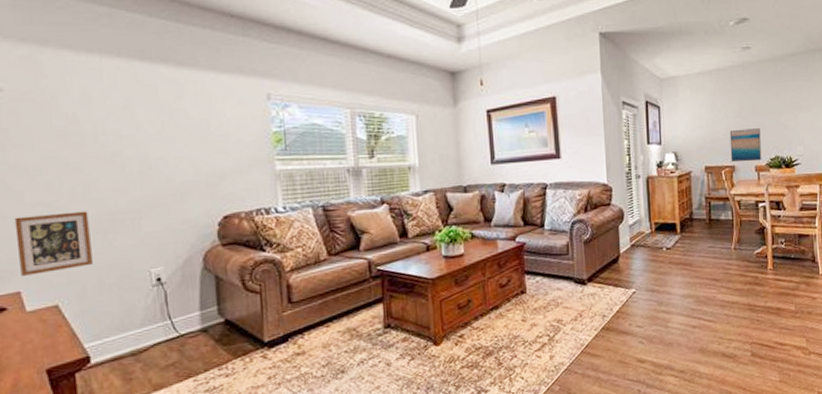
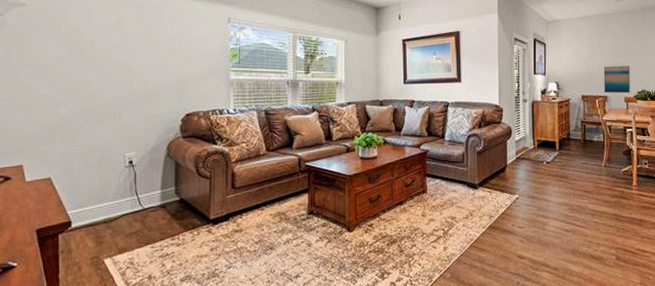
picture frame: present [14,211,93,276] -> none [23,103,81,152]

